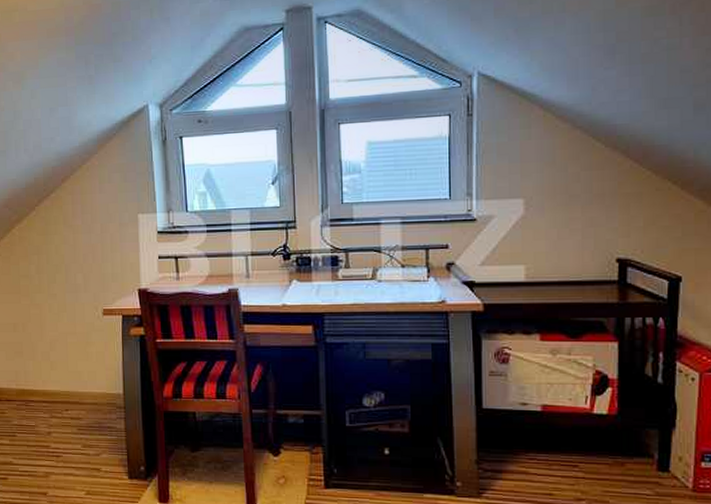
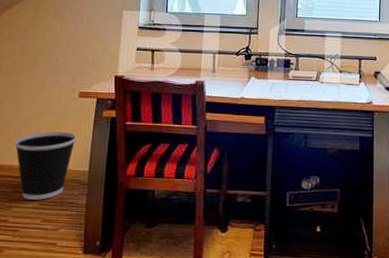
wastebasket: none [45,353,106,425] -> present [14,131,77,200]

